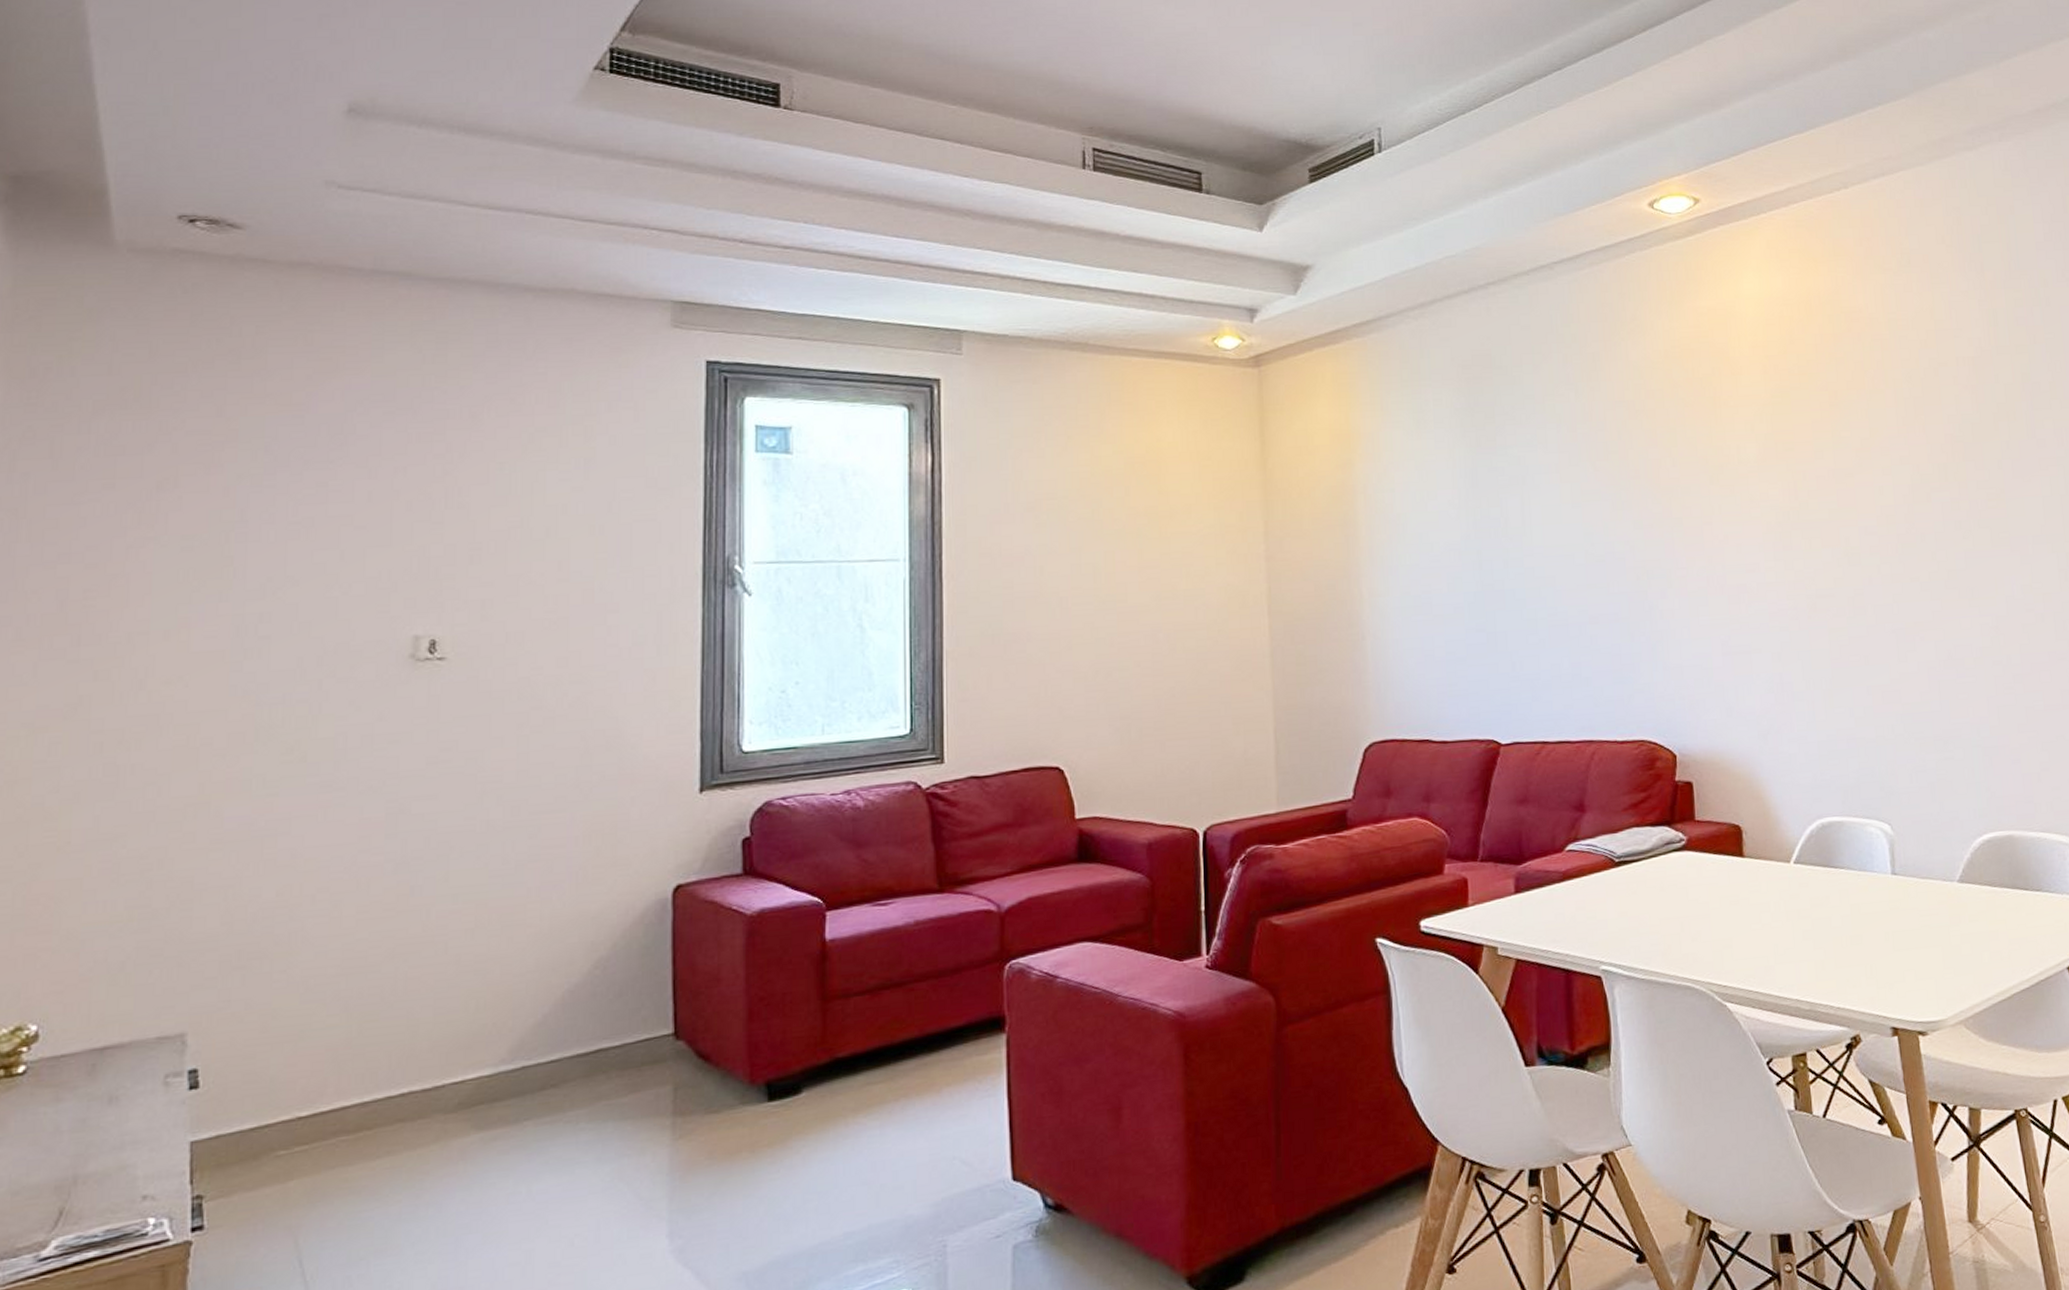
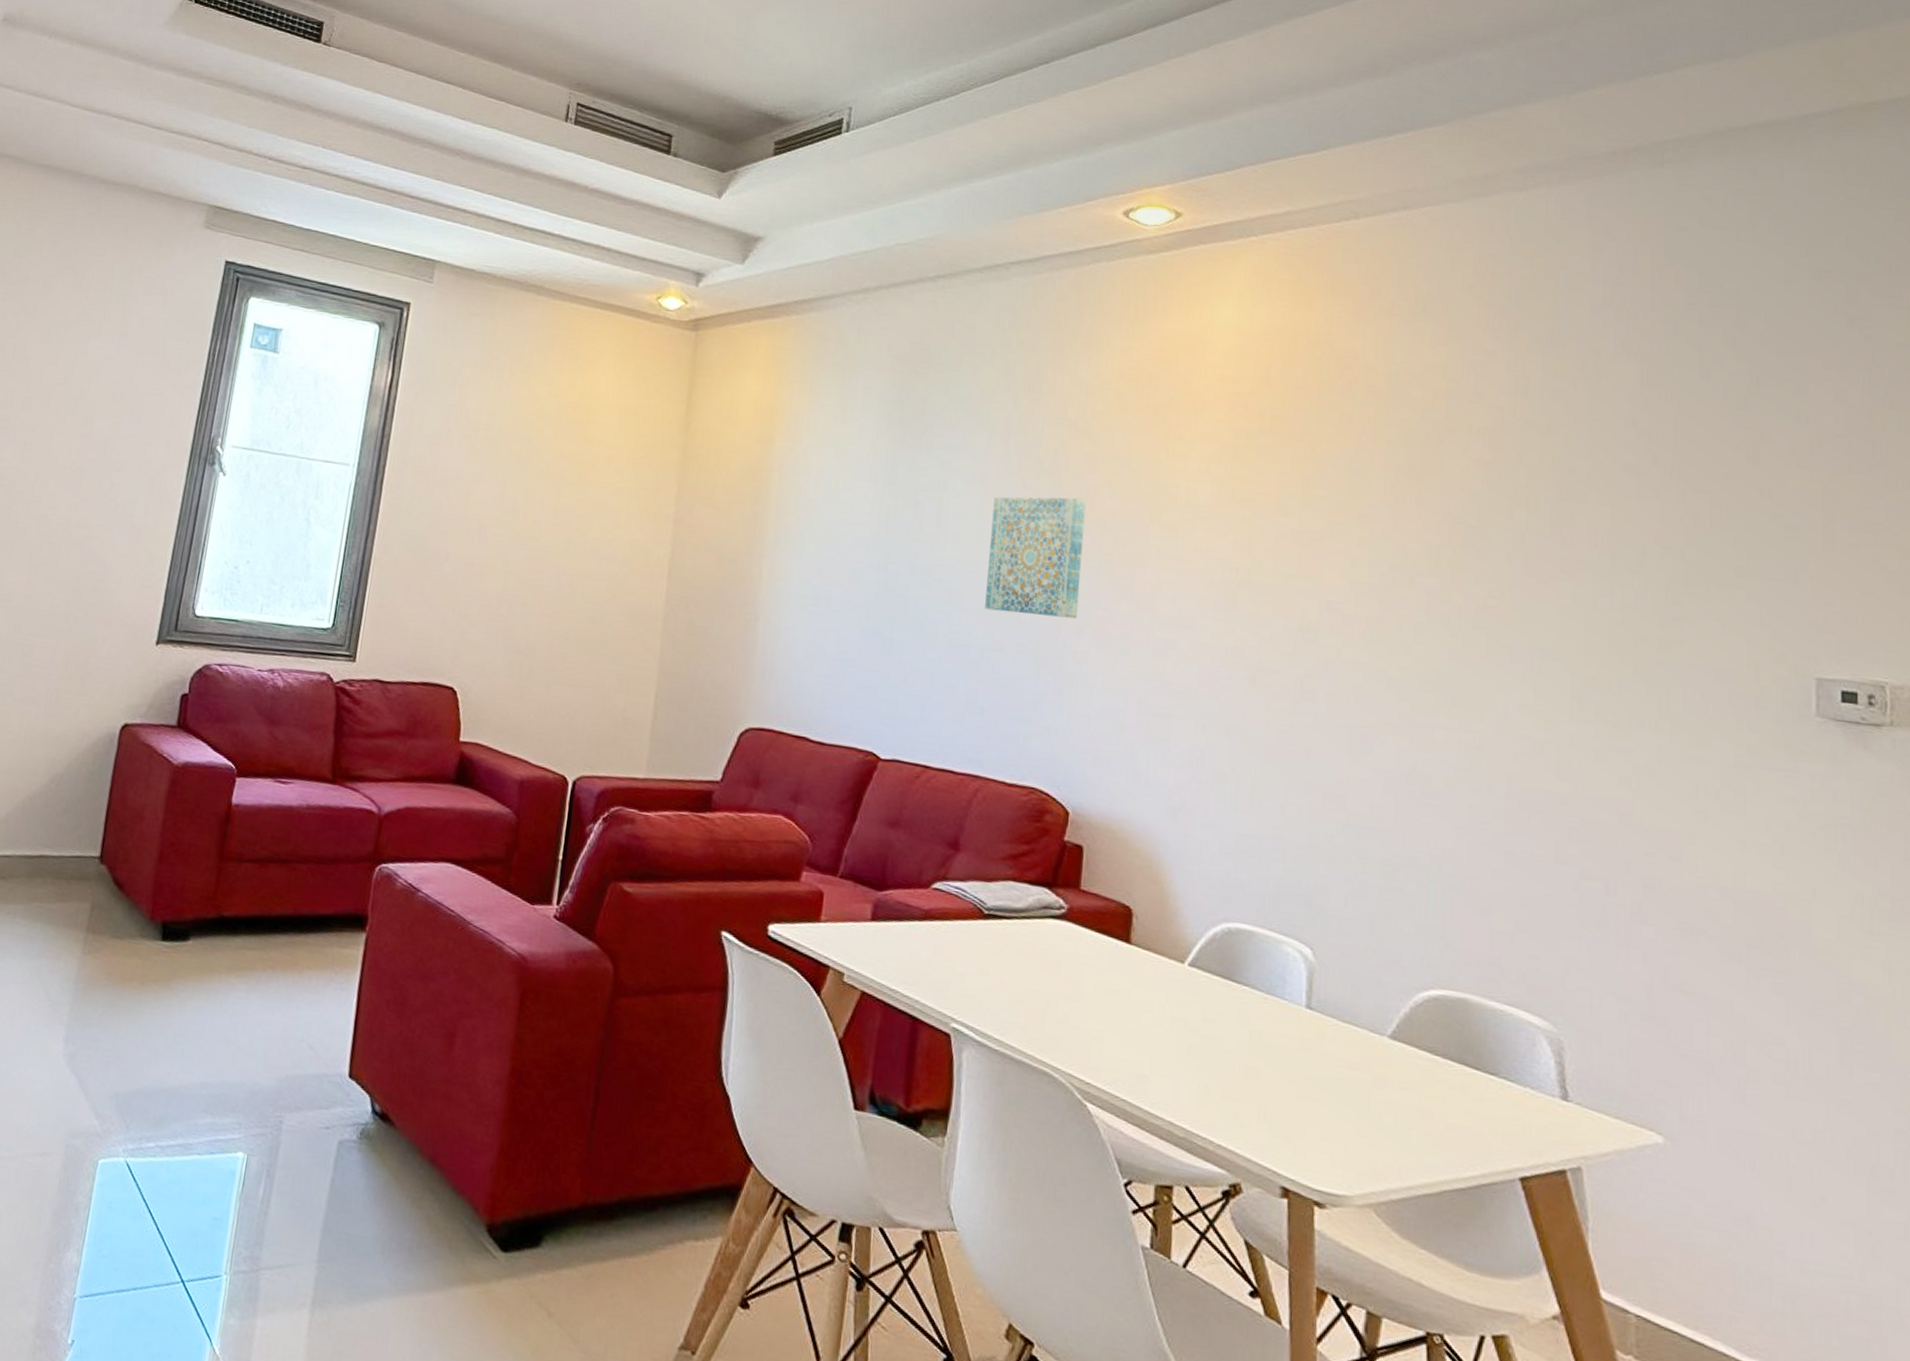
wall art: none [1570,471,1659,588] -> present [985,497,1086,619]

